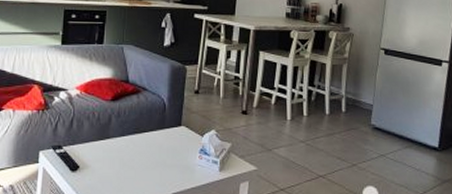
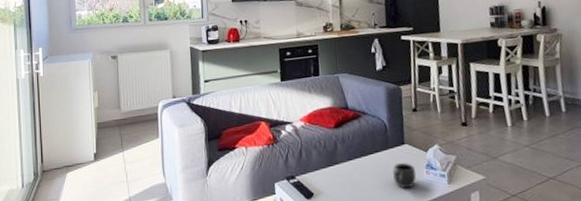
mug: none [164,145,189,172] -> present [392,163,417,189]

